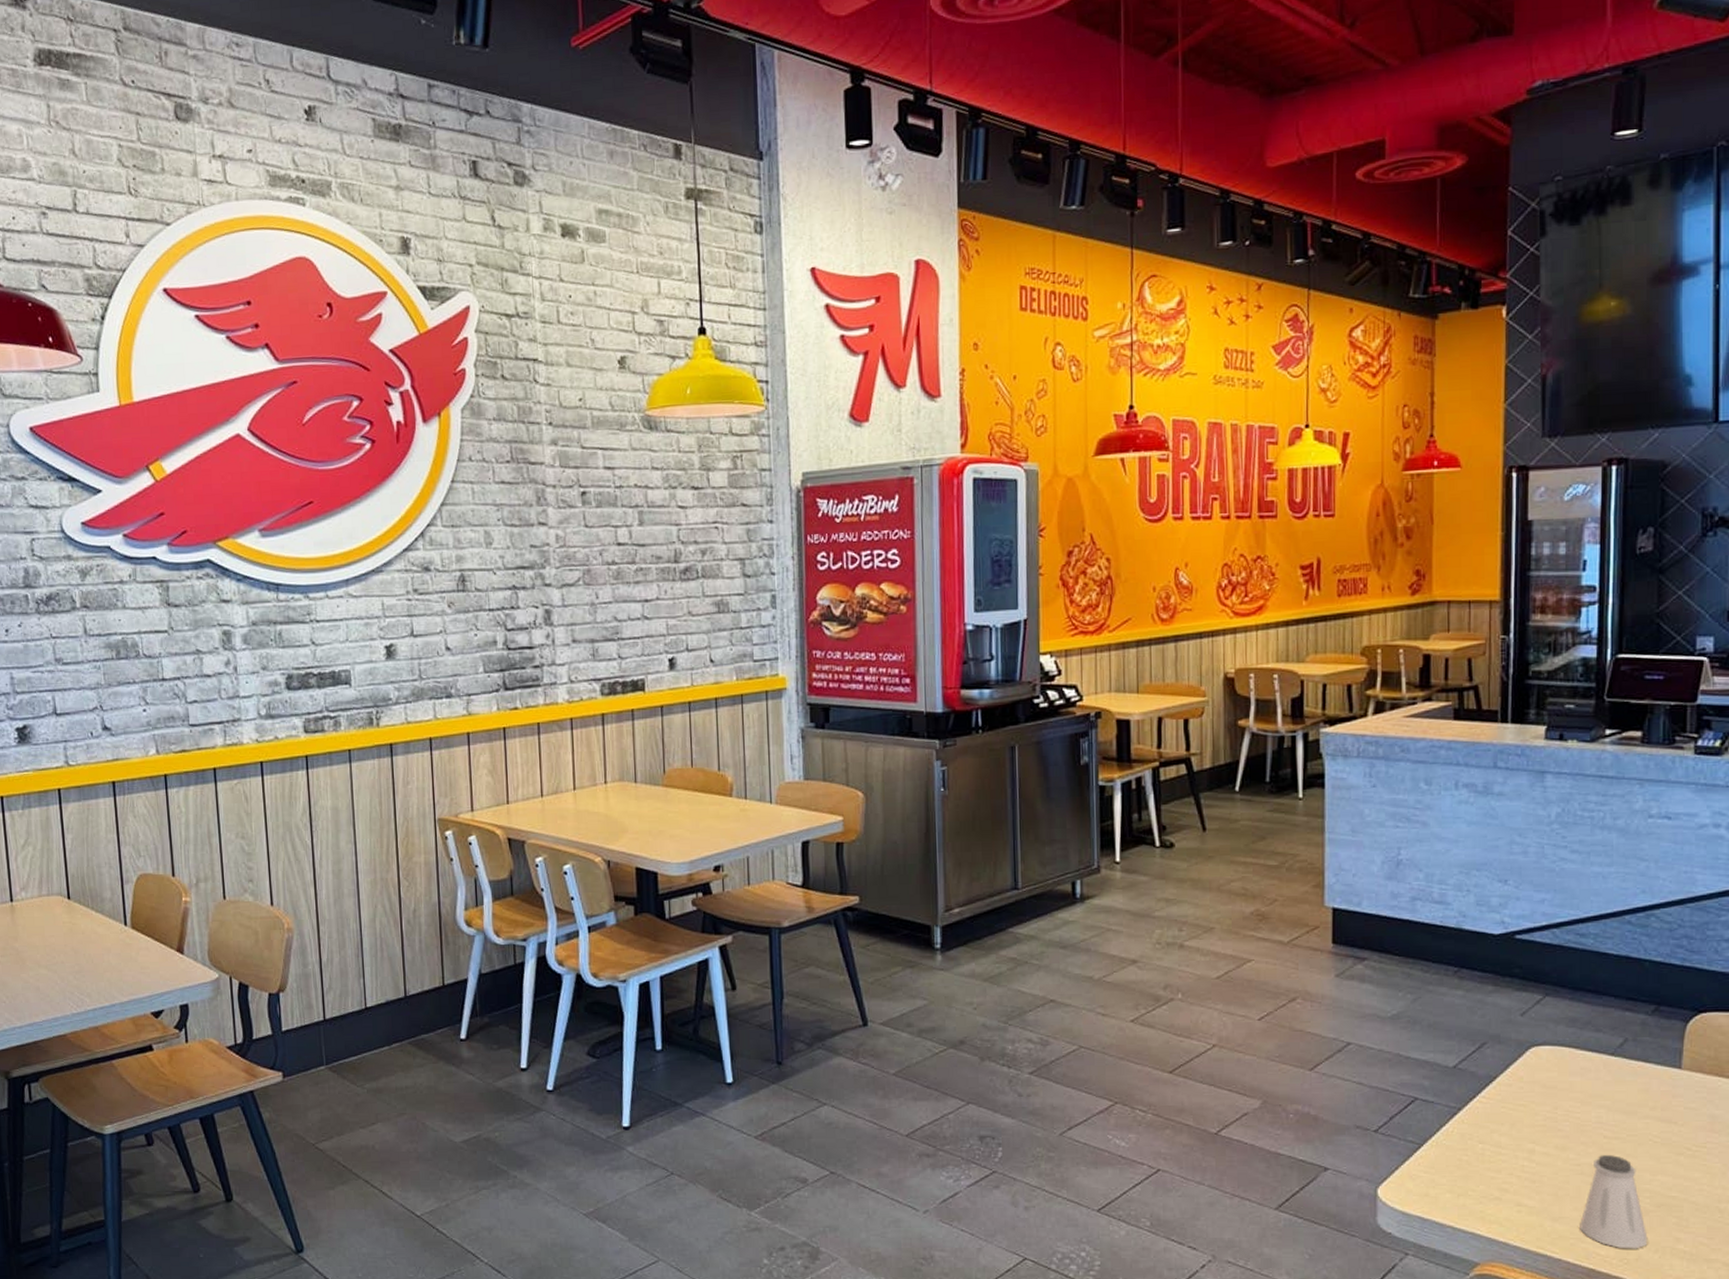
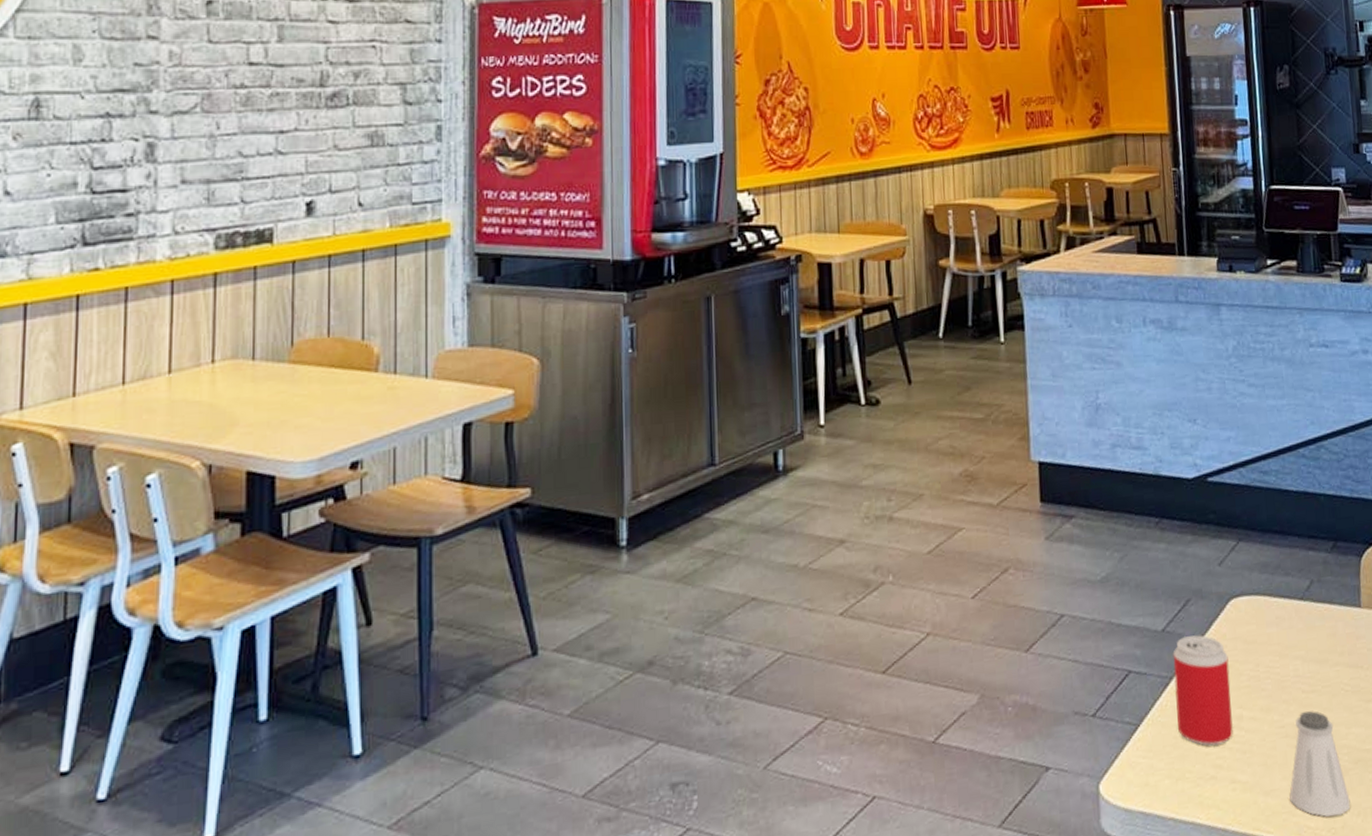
beverage can: none [1463,1075,1524,1173] -> present [1173,635,1234,746]

